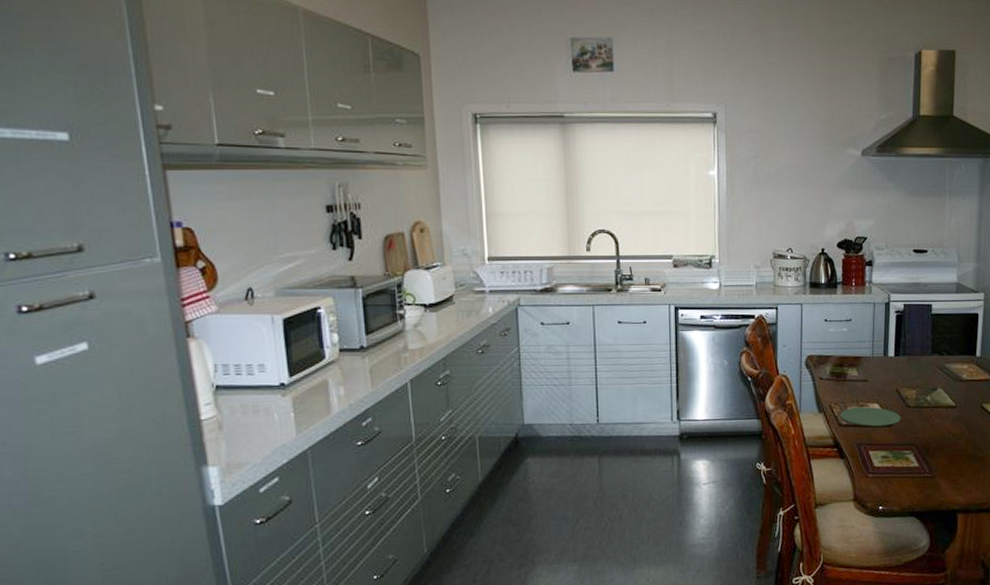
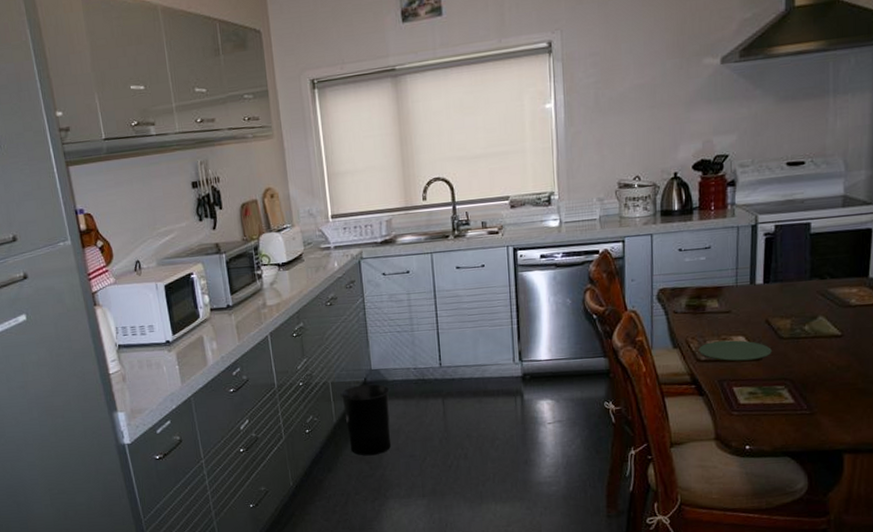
waste bin: none [488,440,544,518] -> present [340,384,391,456]

